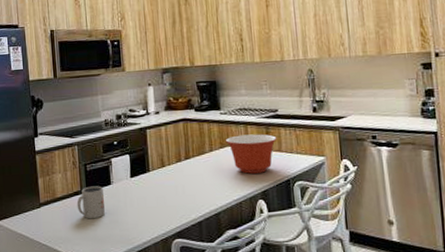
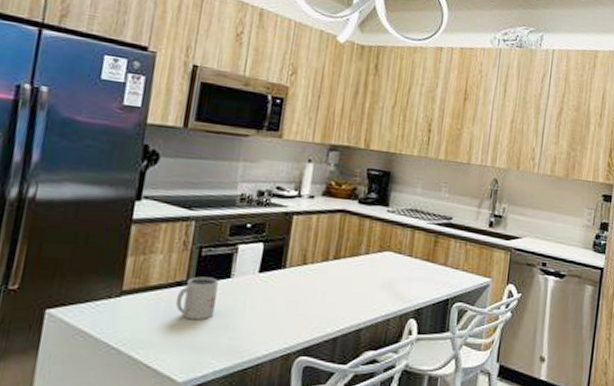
mixing bowl: present [225,134,277,174] -> none [386,239,445,288]

